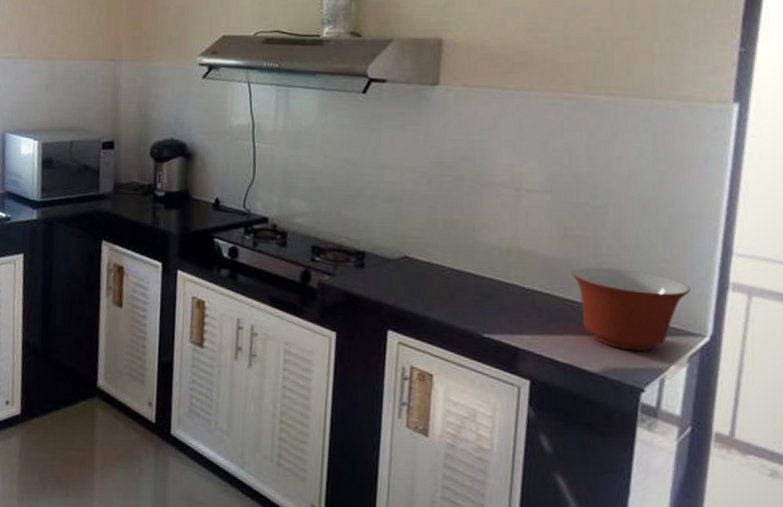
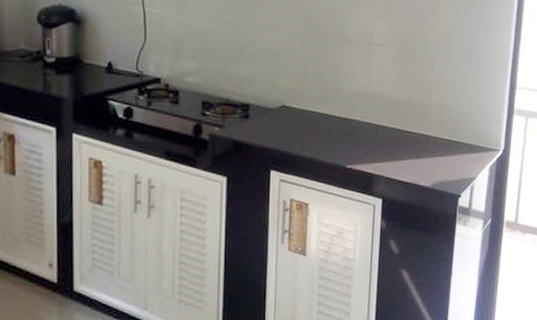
mixing bowl: present [572,266,690,352] -> none [411,104,490,167]

